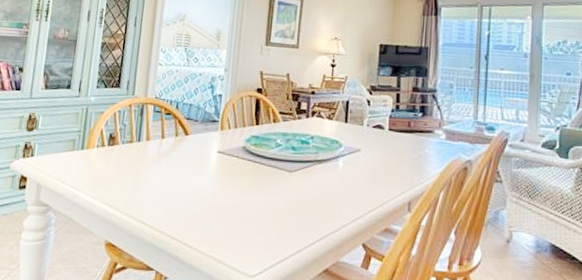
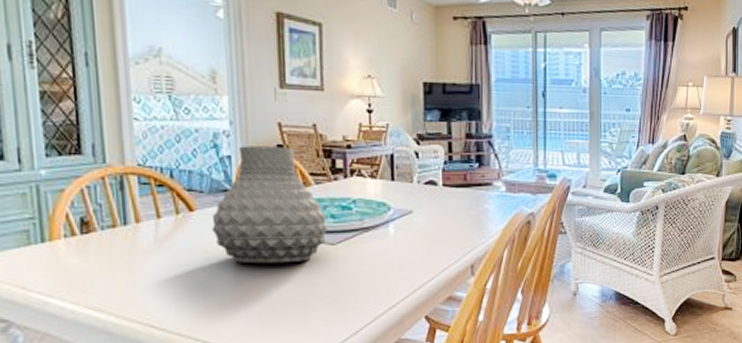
vase: none [199,88,288,184] -> present [212,146,327,264]

